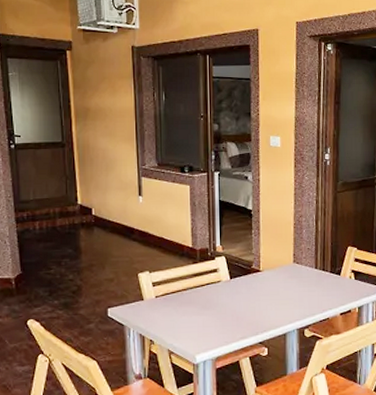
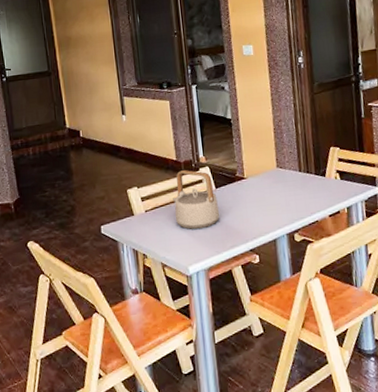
teapot: none [185,258,231,319] -> present [173,170,219,230]

